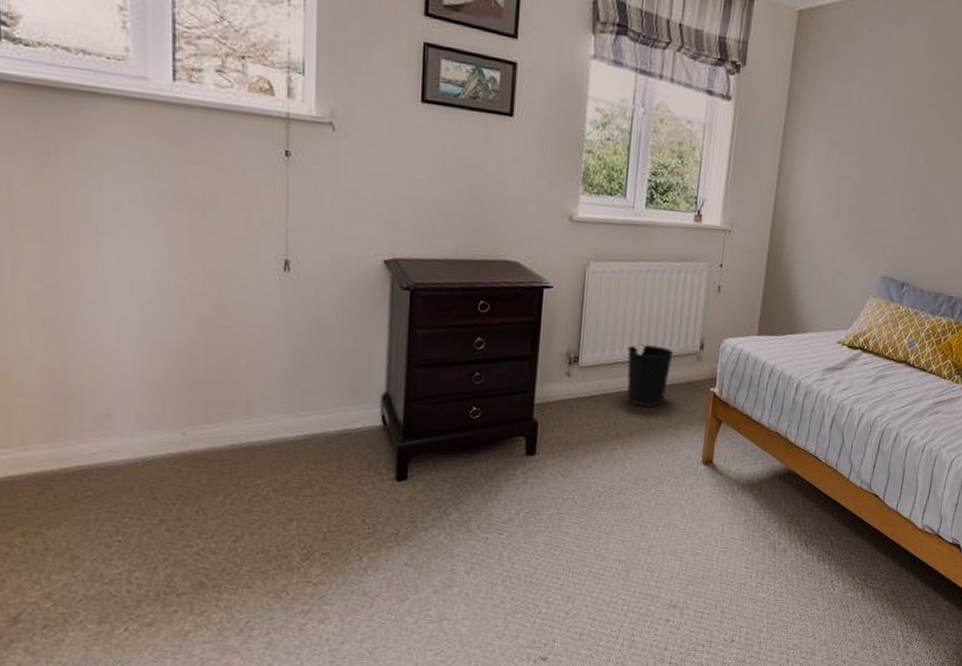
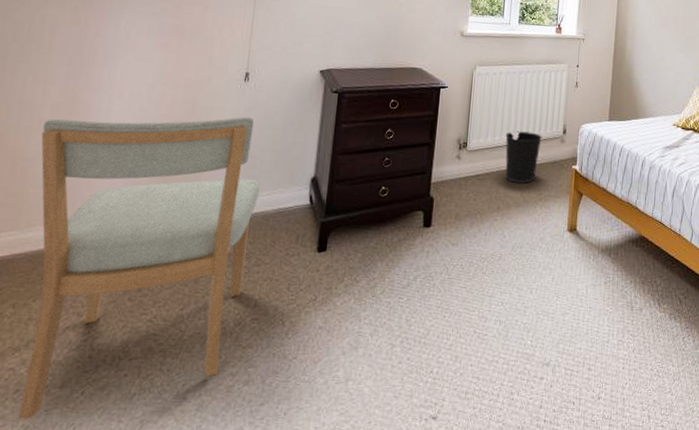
chair: none [19,311,317,656] -> present [18,117,260,419]

